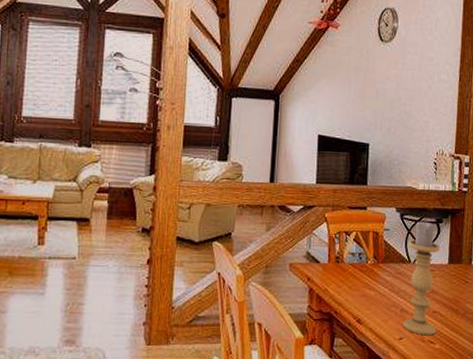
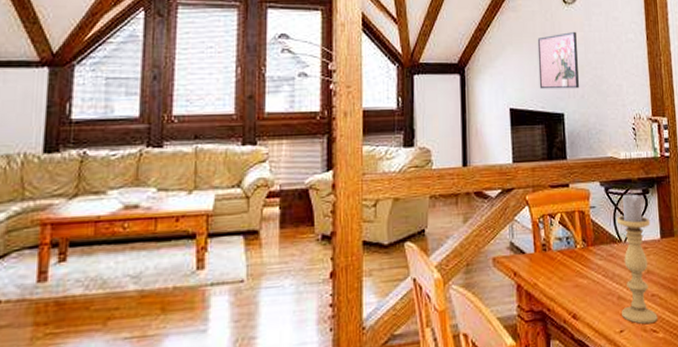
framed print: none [348,68,390,122] -> present [537,31,579,89]

